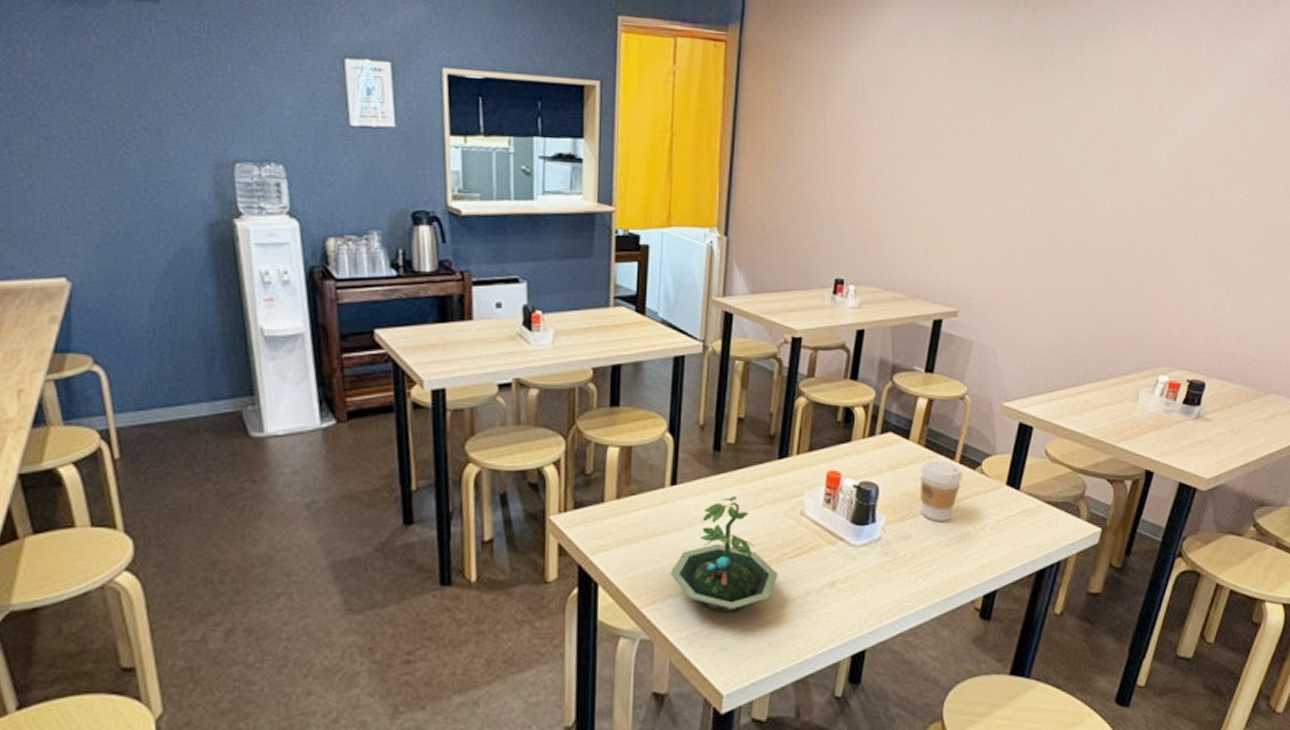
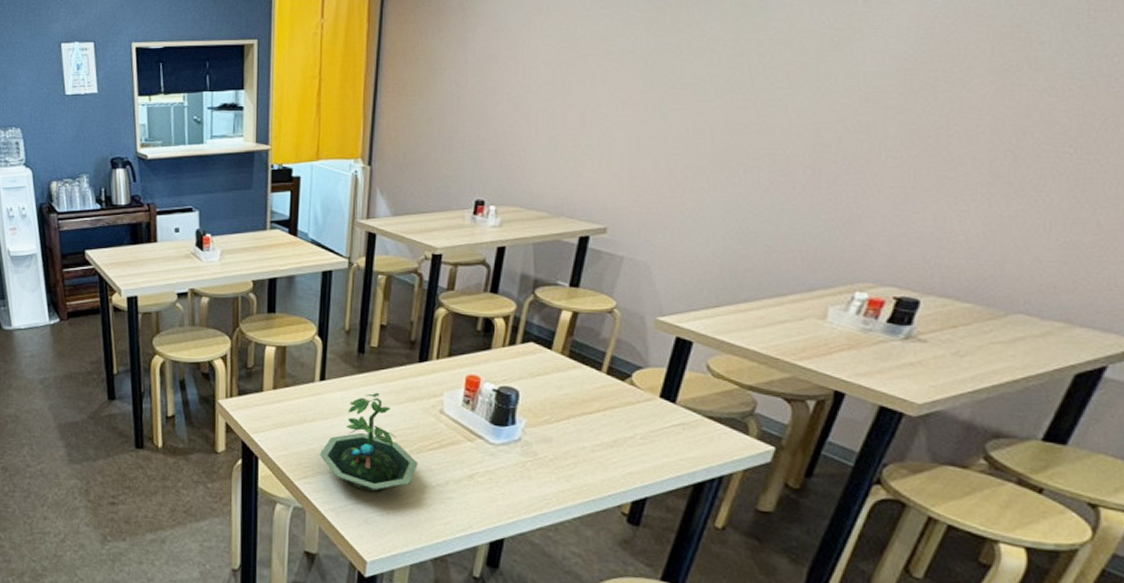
coffee cup: present [920,460,963,521] -> none [563,369,610,428]

